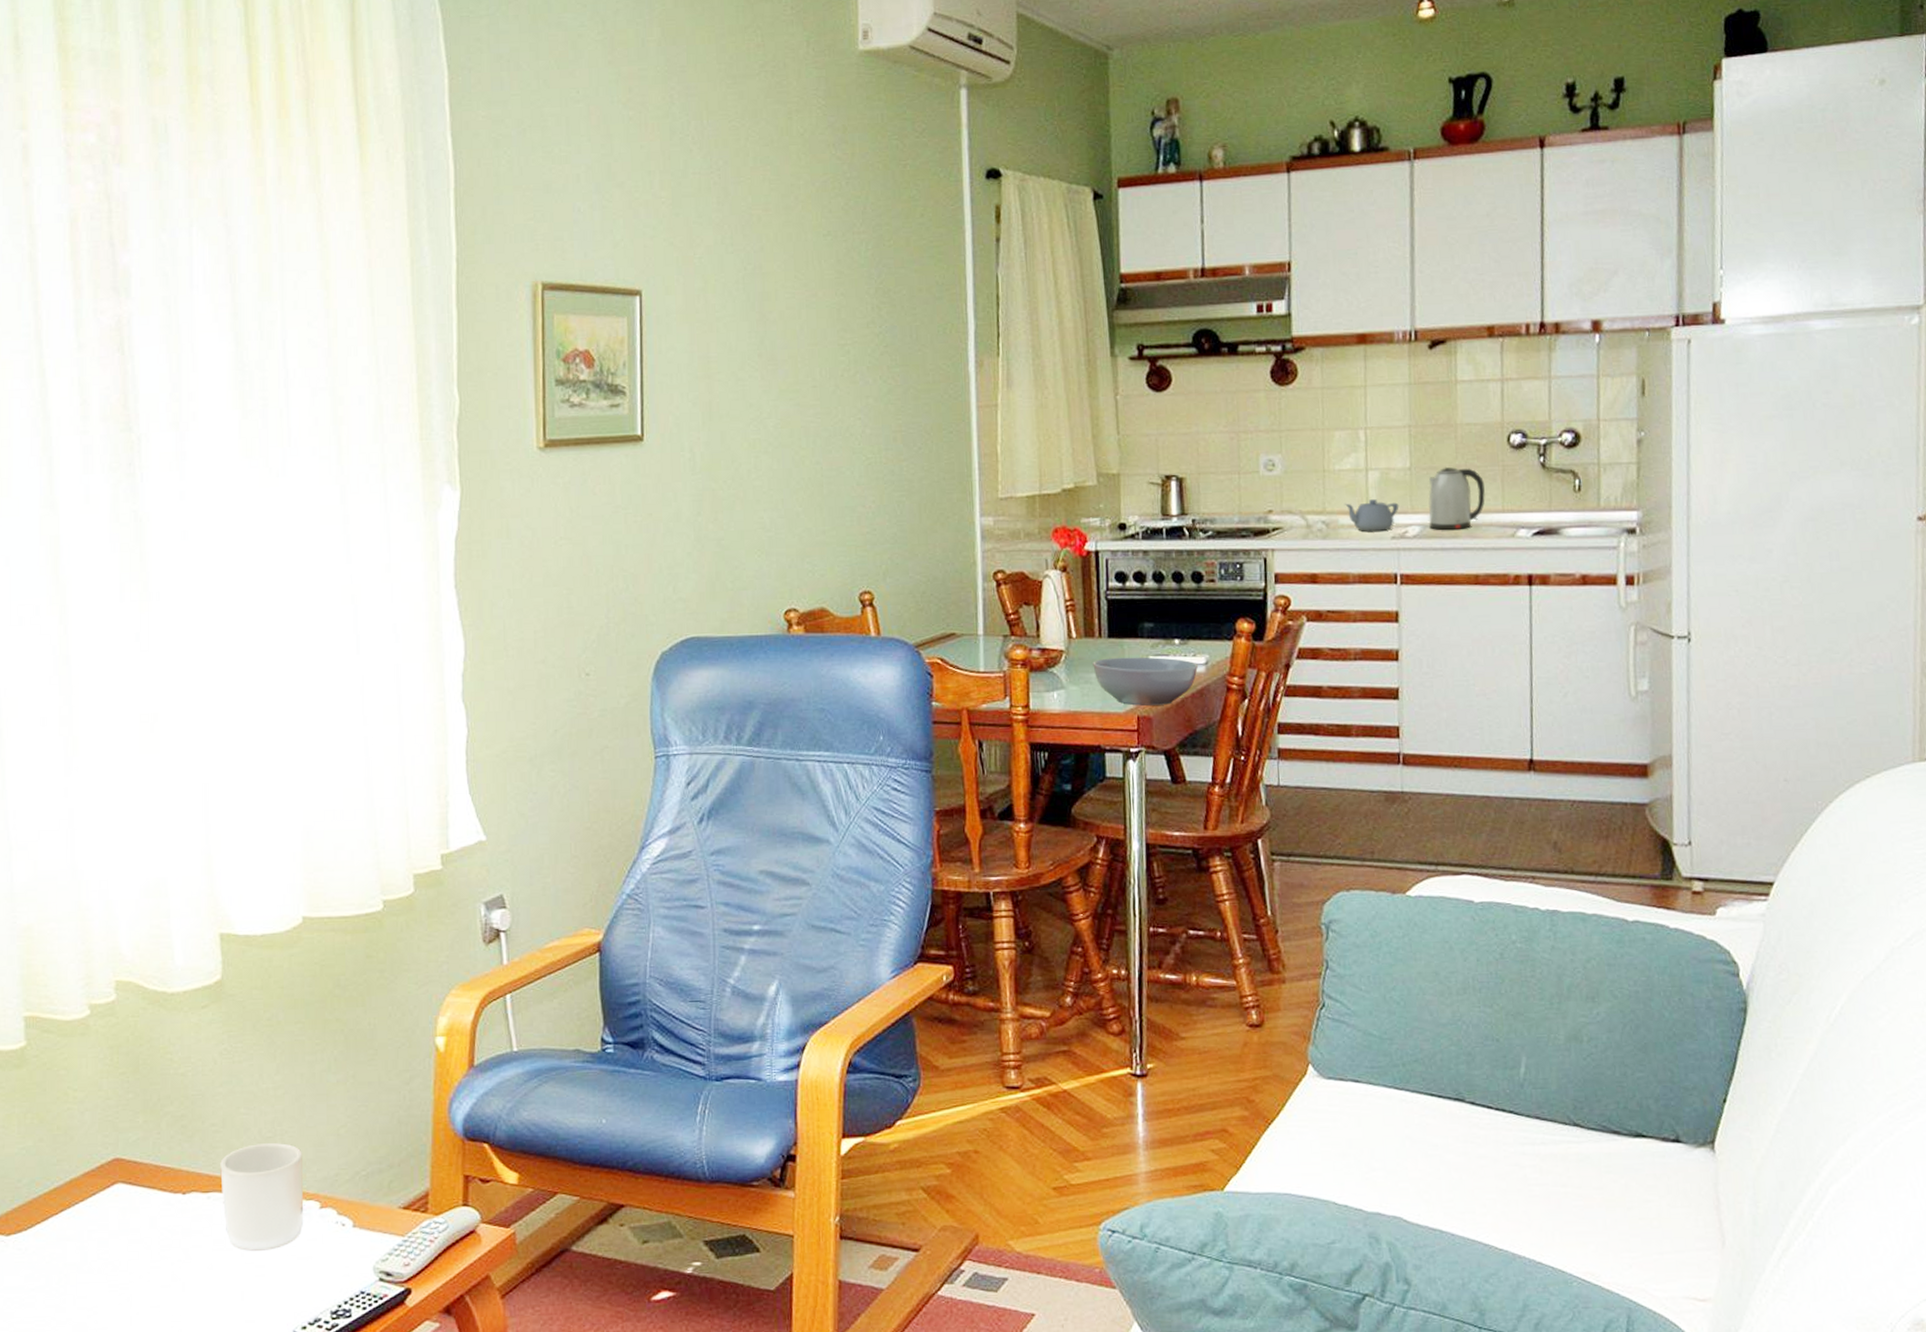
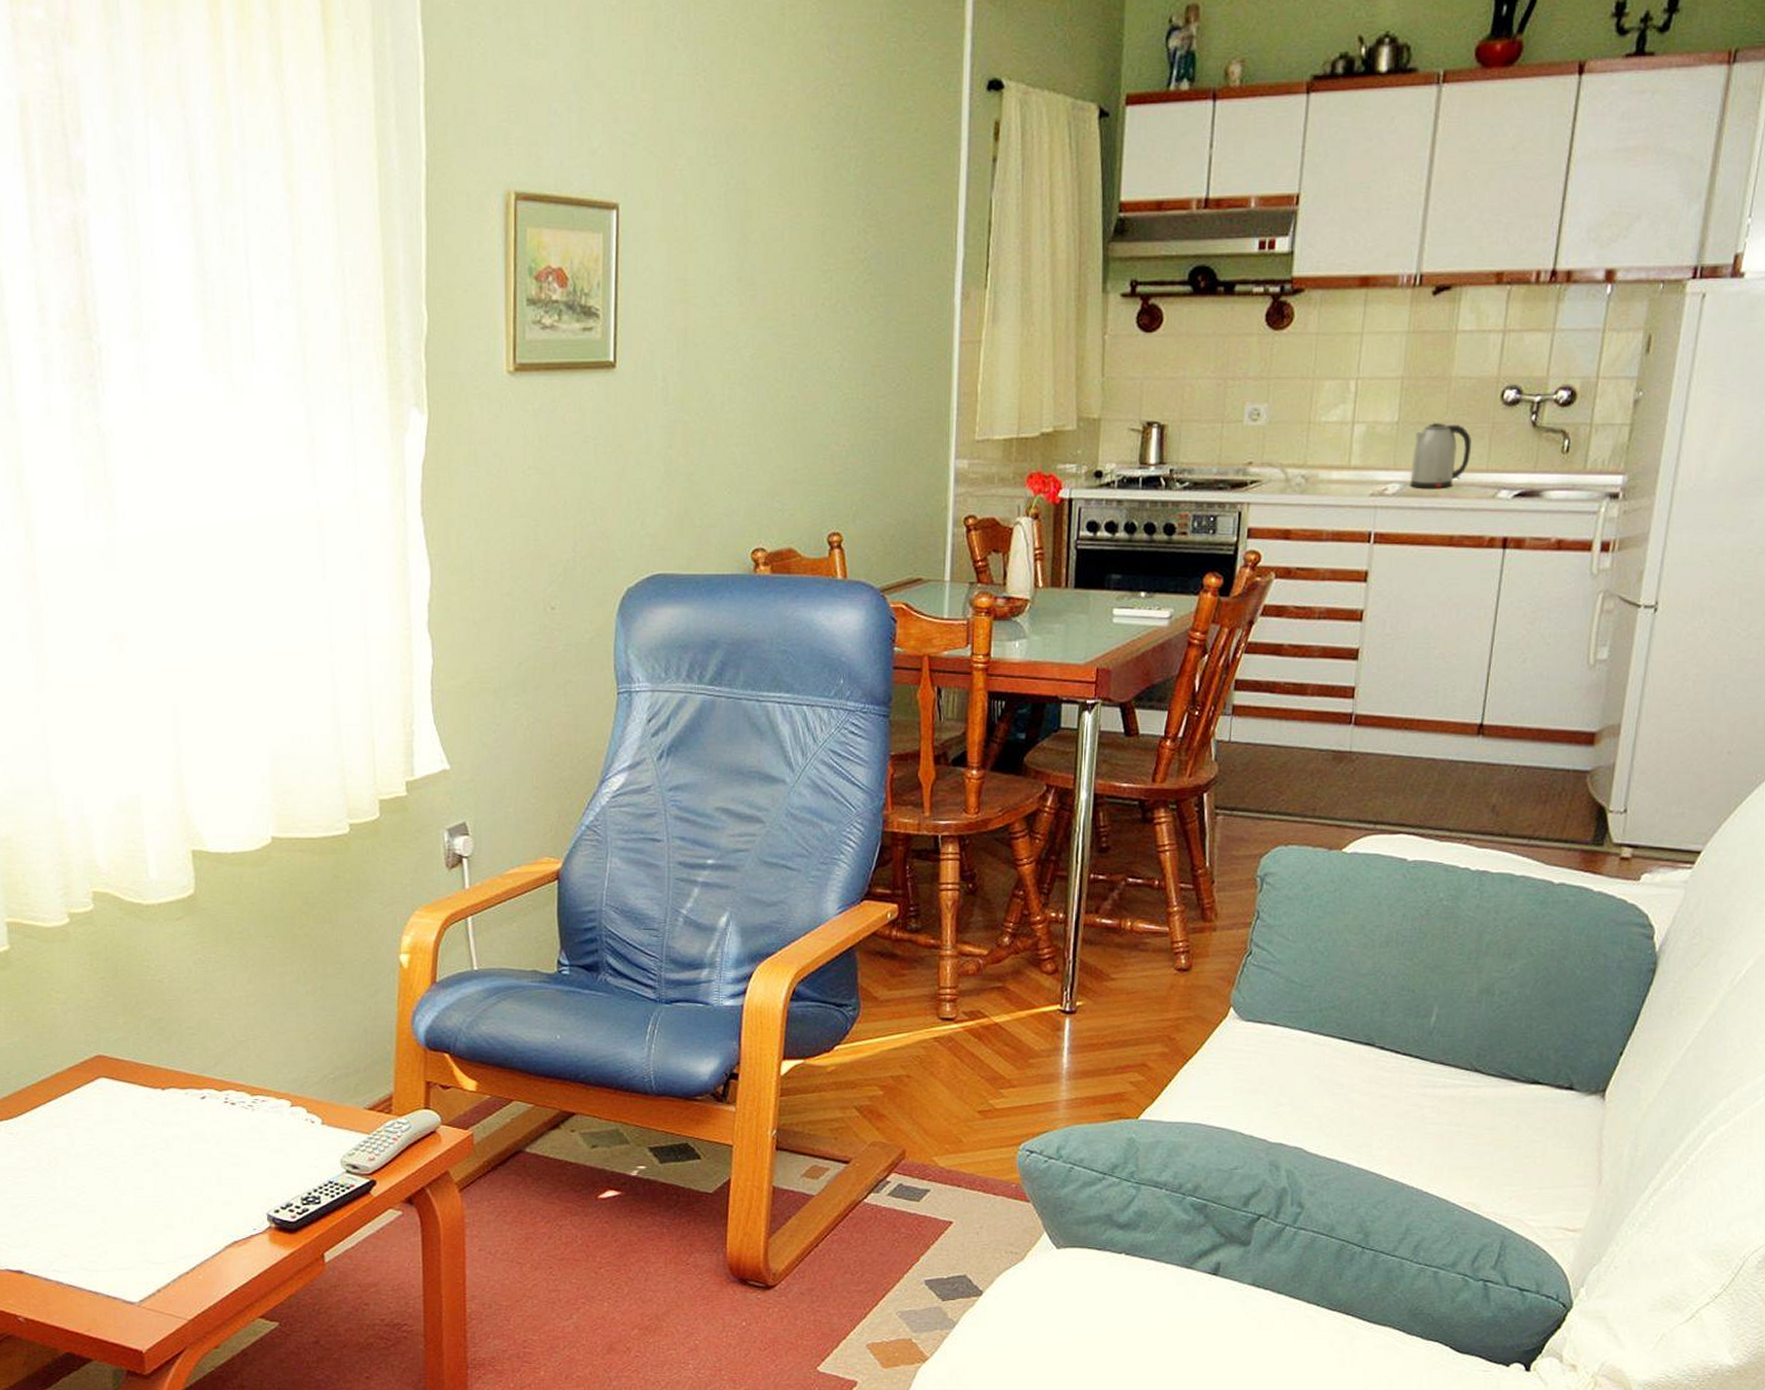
mug: present [220,1142,304,1252] -> none [197,1045,276,1144]
bowl: present [1093,657,1199,706] -> none [1057,608,1163,658]
teapot: present [1345,499,1399,532] -> none [1327,454,1382,488]

